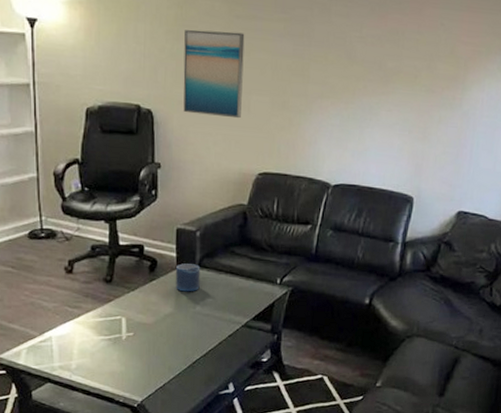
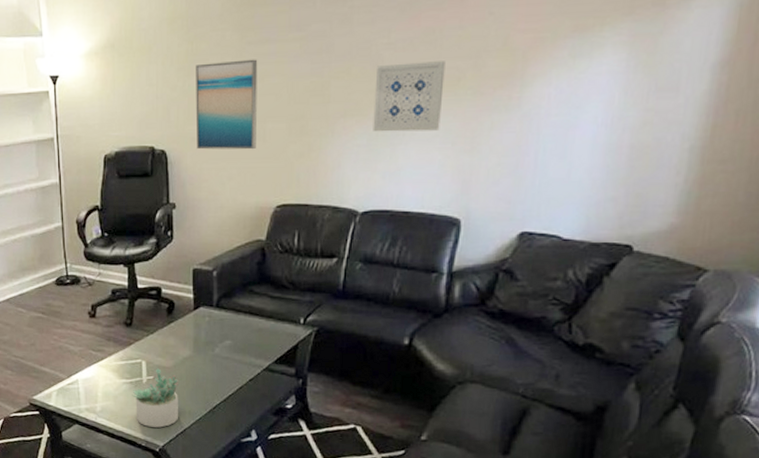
succulent plant: none [110,325,159,383] -> present [132,368,178,428]
candle: present [175,263,201,292] -> none [193,305,218,334]
wall art: none [345,55,406,119] -> present [373,61,446,132]

